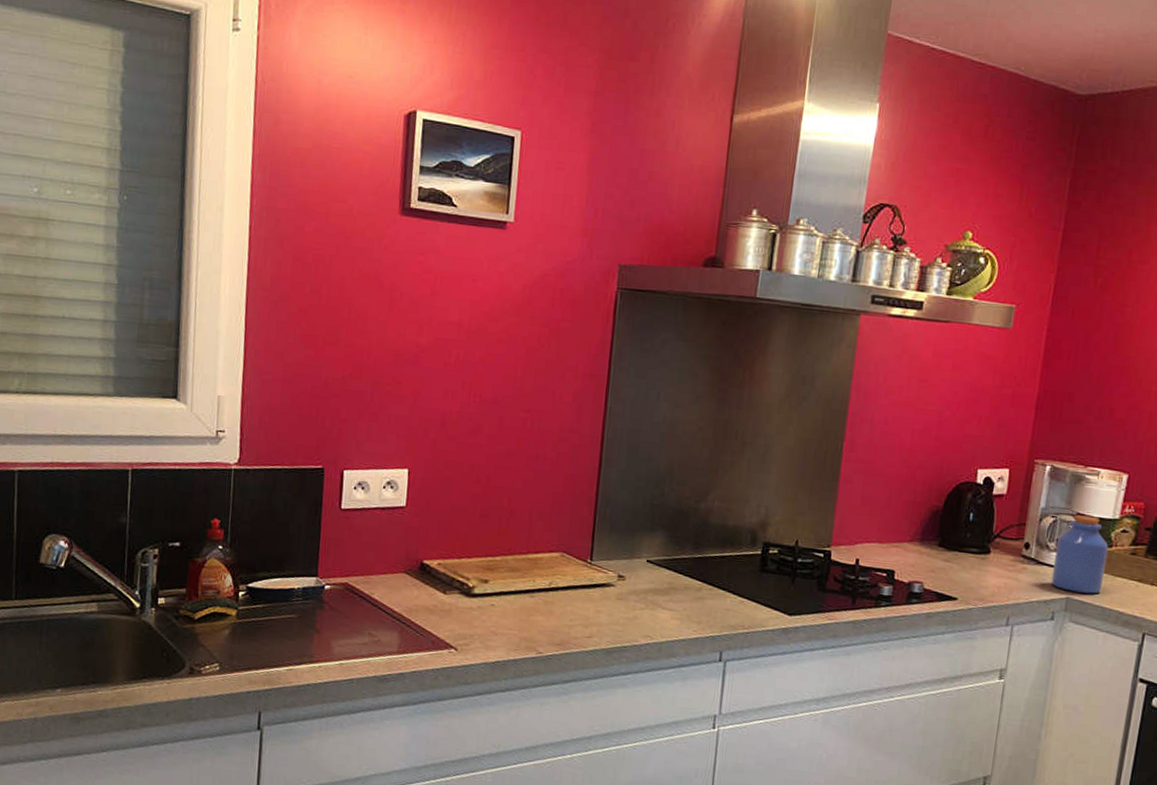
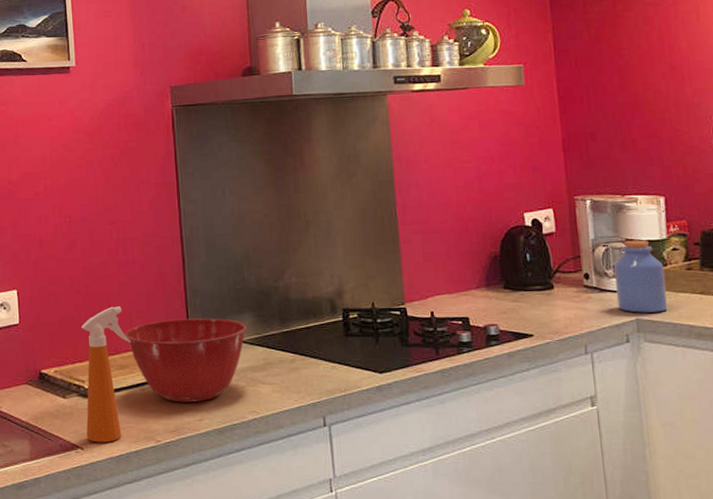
spray bottle: none [462,503,528,647] -> present [81,306,132,443]
mixing bowl: none [522,526,656,618] -> present [125,318,246,403]

